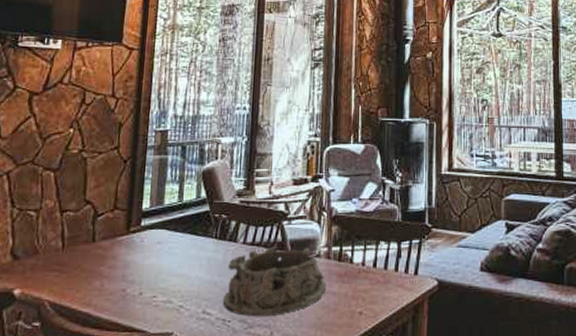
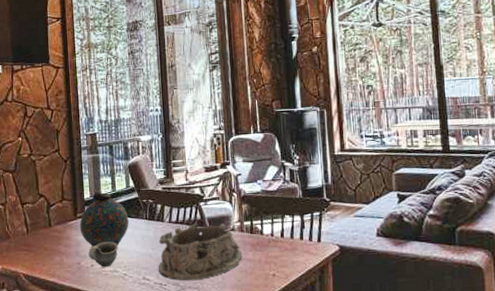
snuff bottle: none [131,201,195,270] -> present [79,192,129,247]
cup: none [138,264,177,296] -> present [88,242,119,267]

